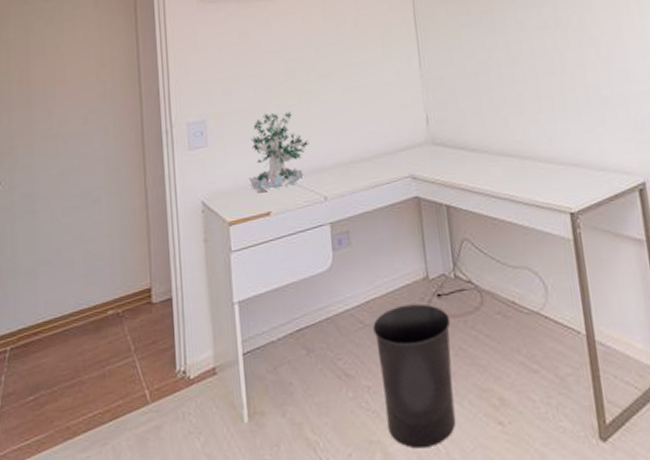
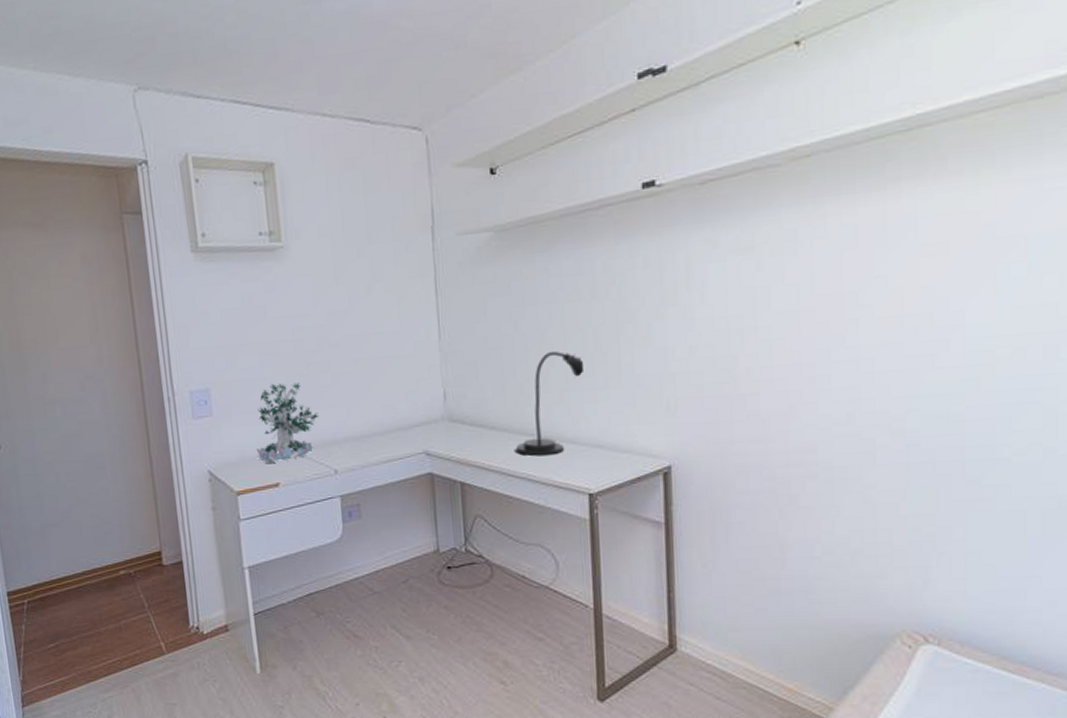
waste bin: present [373,303,456,449] -> none [382,575,460,701]
desk lamp: none [495,75,555,177] -> present [514,350,585,457]

